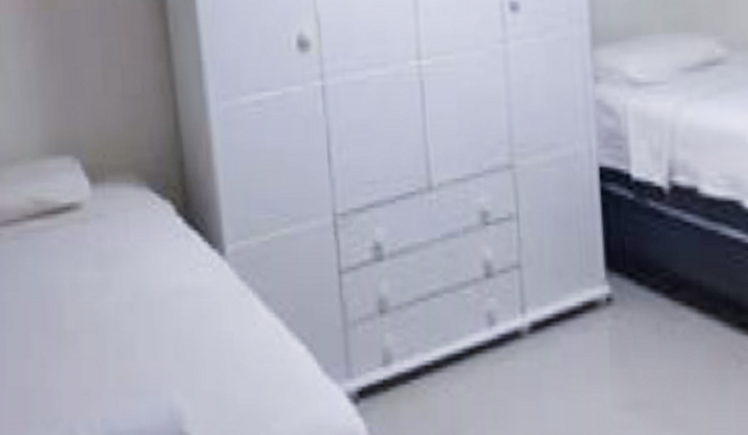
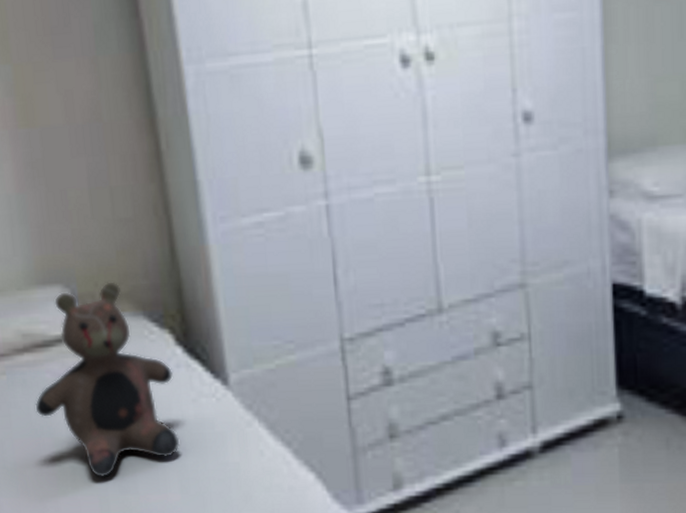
teddy bear: none [42,154,177,342] -> present [35,281,180,477]

